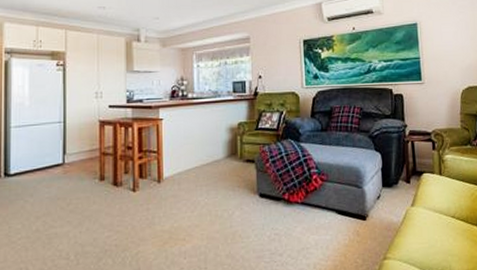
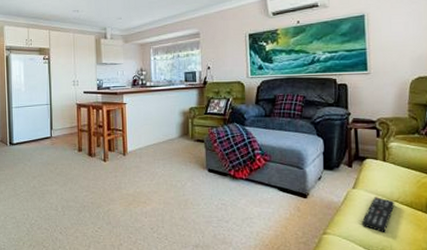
remote control: none [421,213,452,252] -> present [361,197,395,232]

